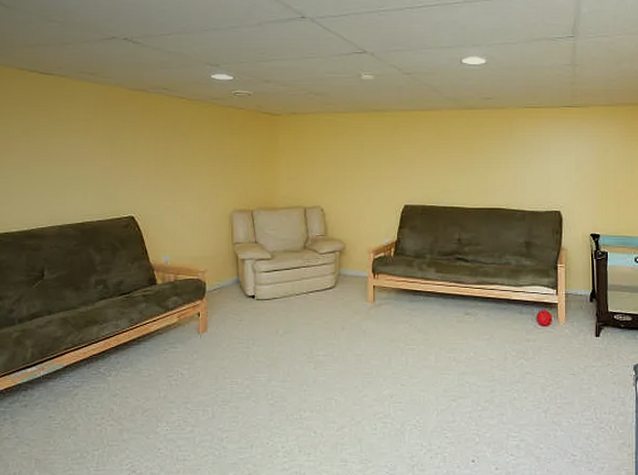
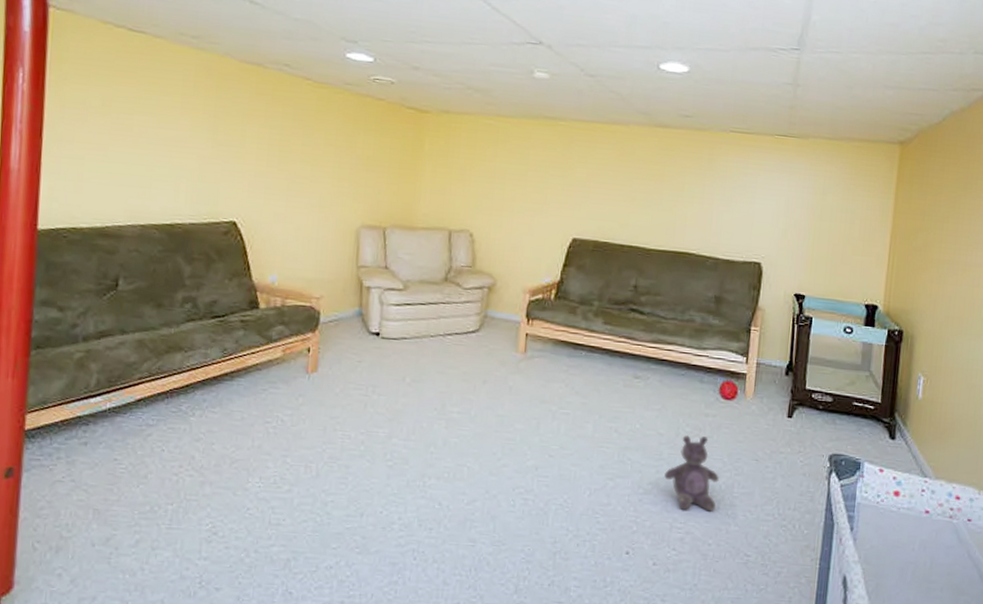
stuffed animal: none [498,358,544,422] -> present [664,435,719,512]

